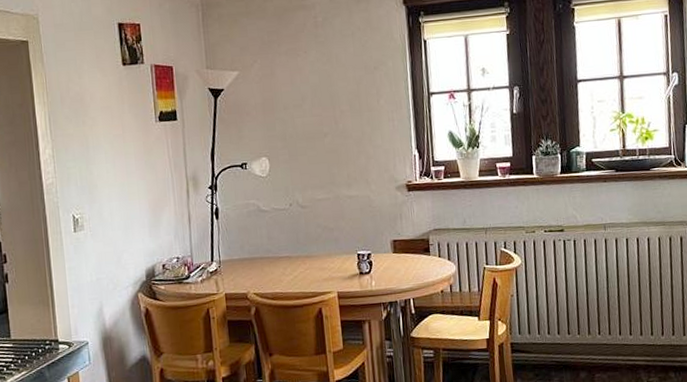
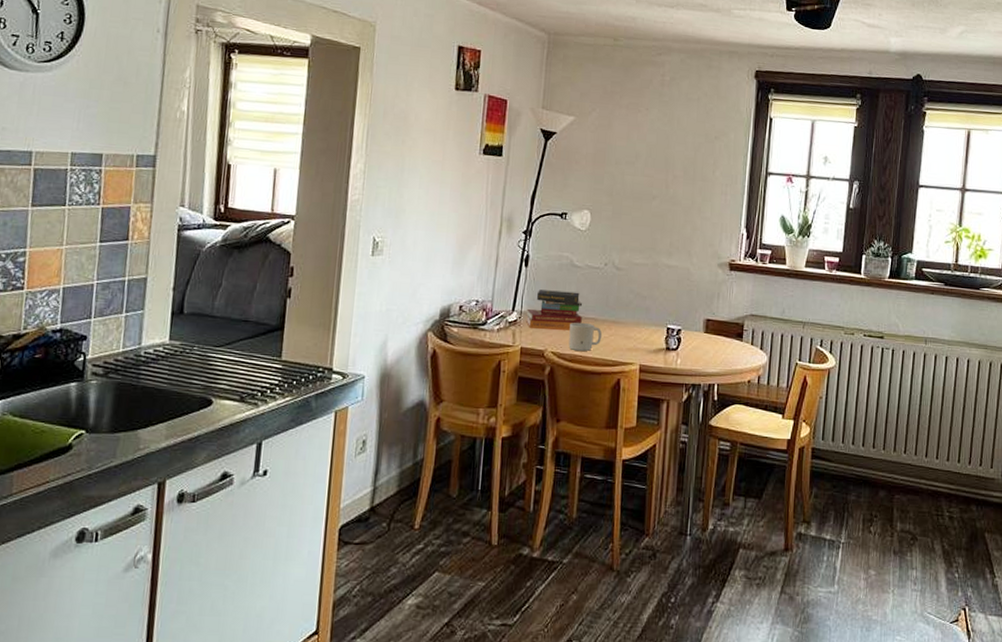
books: none [224,234,277,275] -> present [526,290,583,330]
mug: none [267,261,299,289] -> present [568,322,602,352]

